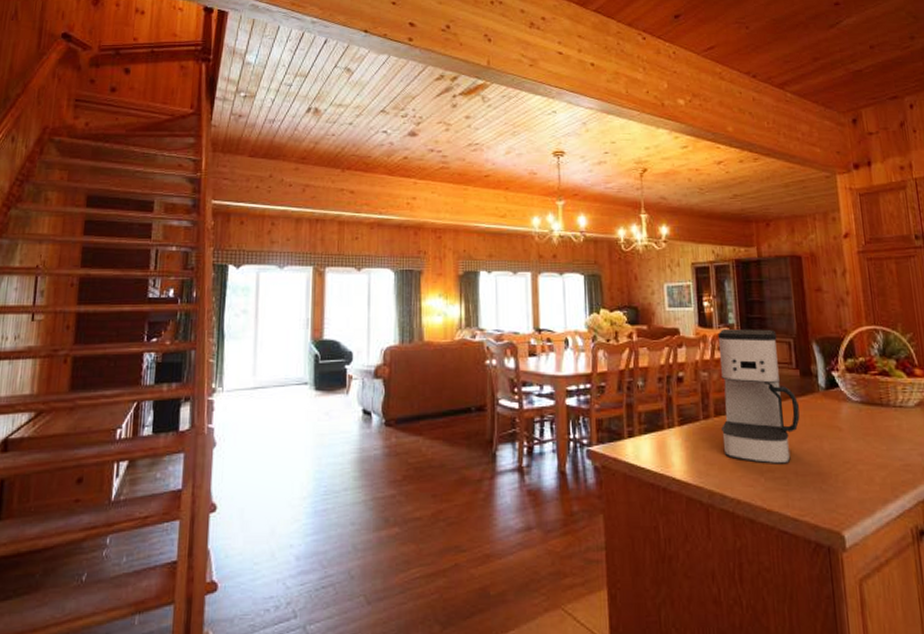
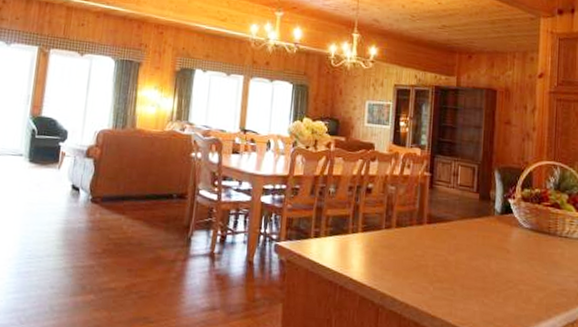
coffee maker: present [717,329,800,466] -> none [399,149,474,278]

